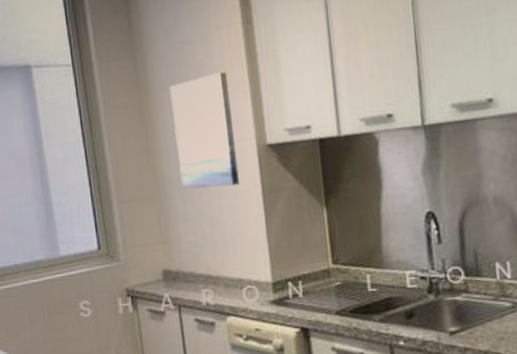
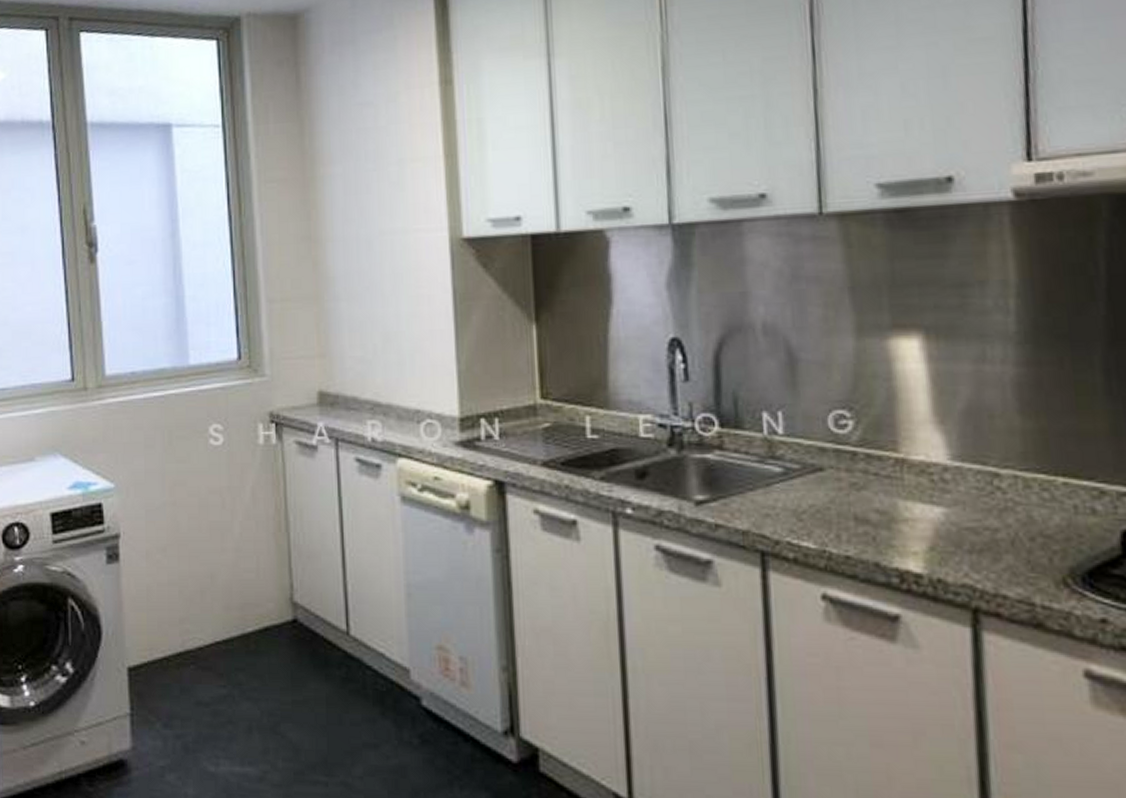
wall art: present [169,72,240,189] -> none [341,143,425,290]

